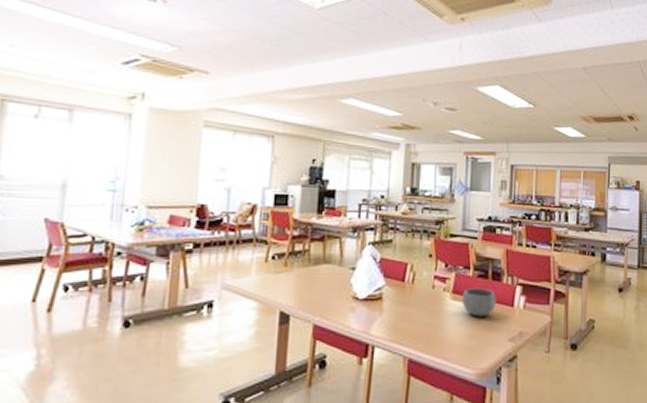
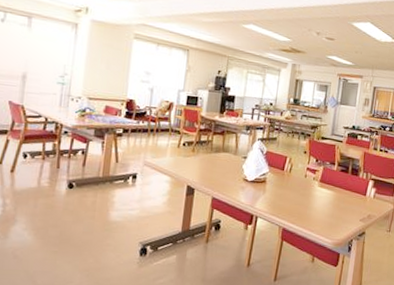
bowl: present [462,288,497,317] -> none [326,179,354,202]

